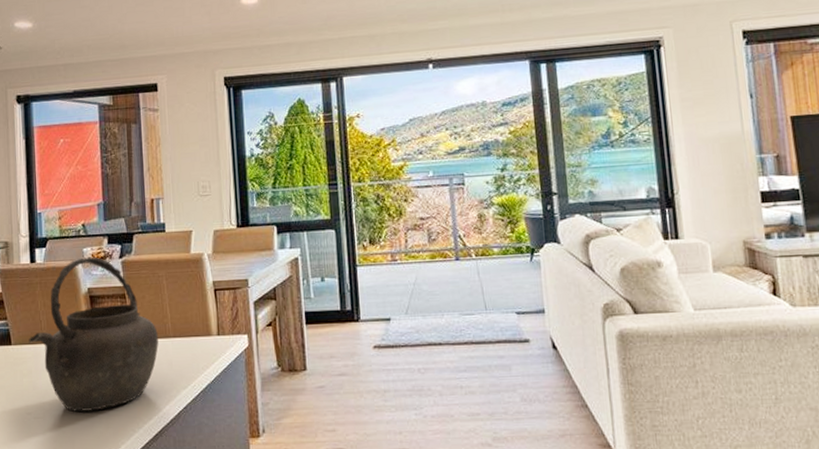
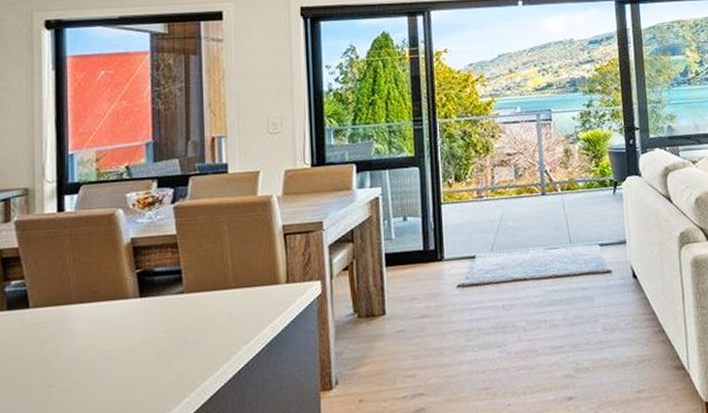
kettle: present [29,257,159,412] -> none [52,202,216,380]

